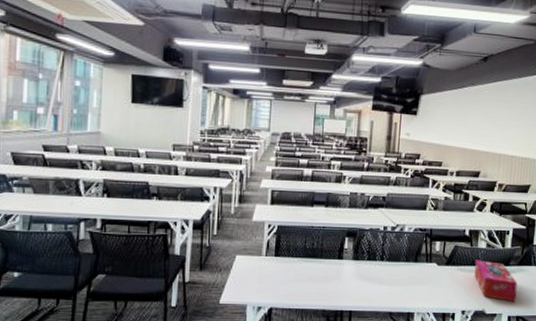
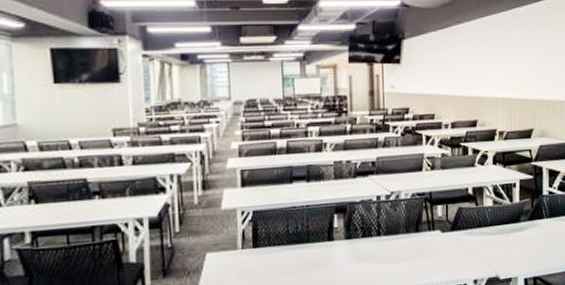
tissue box: present [474,260,517,302] -> none [483,219,531,262]

